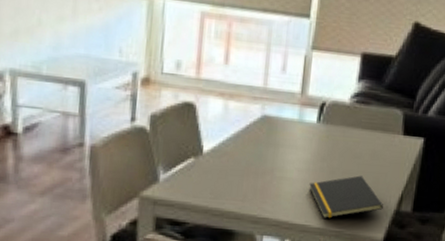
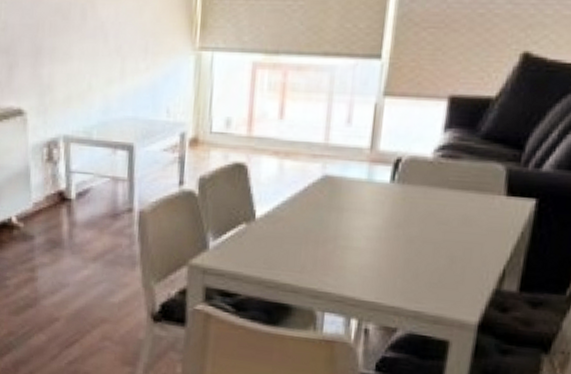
notepad: present [309,175,383,219] -> none [380,245,478,296]

